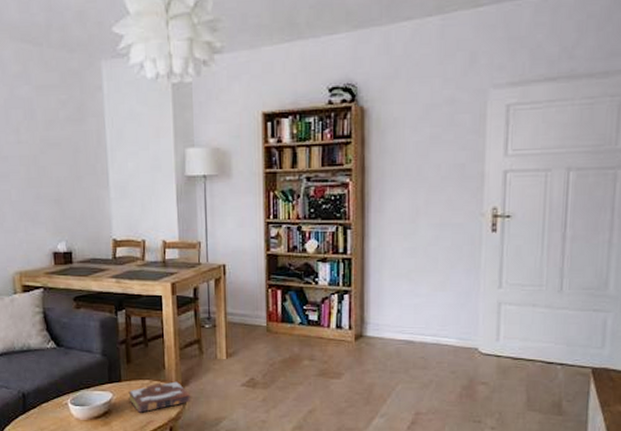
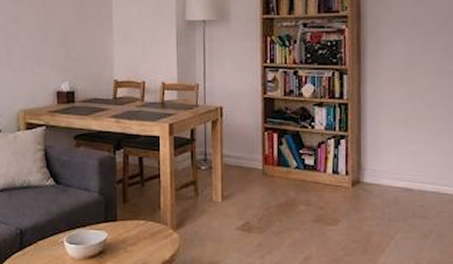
book: present [128,381,192,413] -> none [123,222,186,254]

